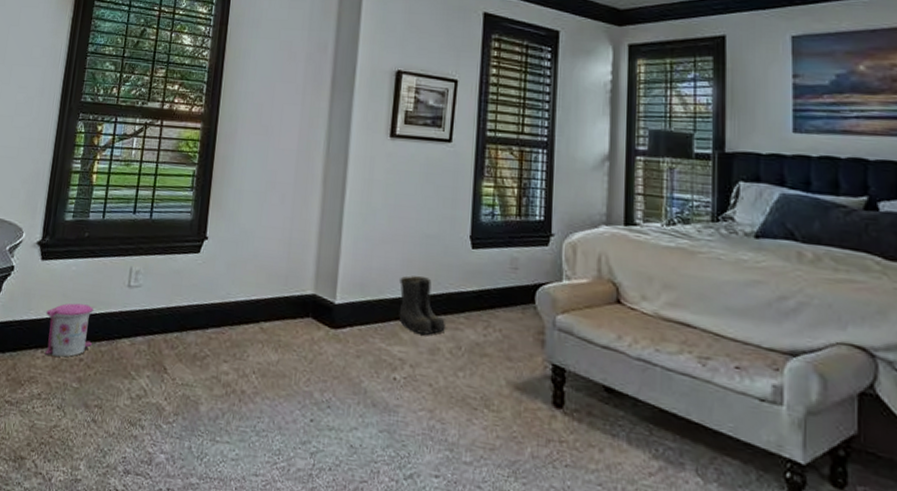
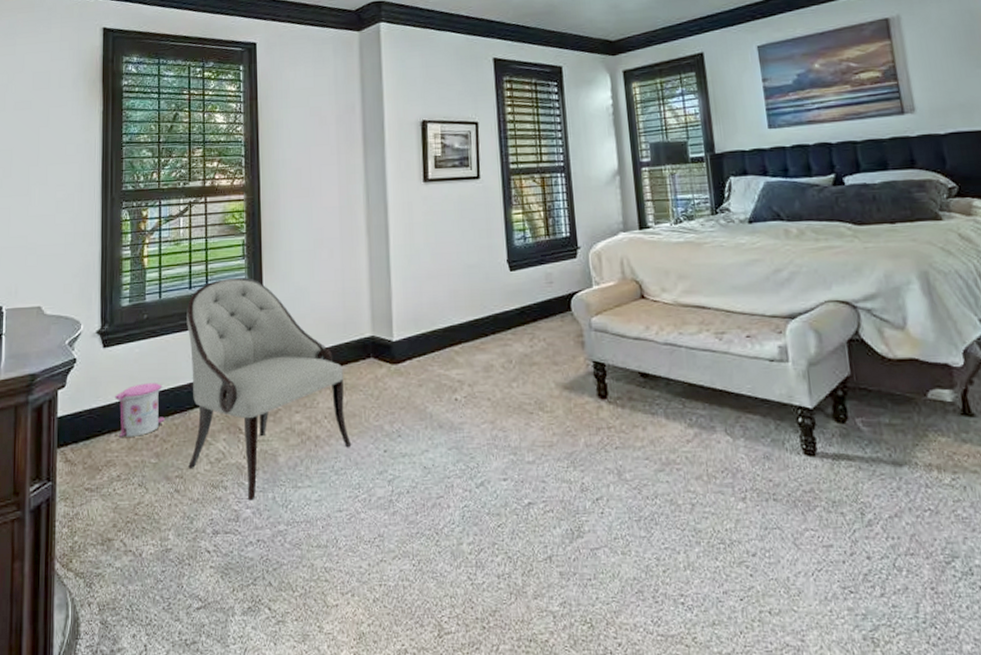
armchair: none [108,208,279,446] -> present [187,278,352,501]
boots: present [399,275,448,335] -> none [449,302,498,355]

